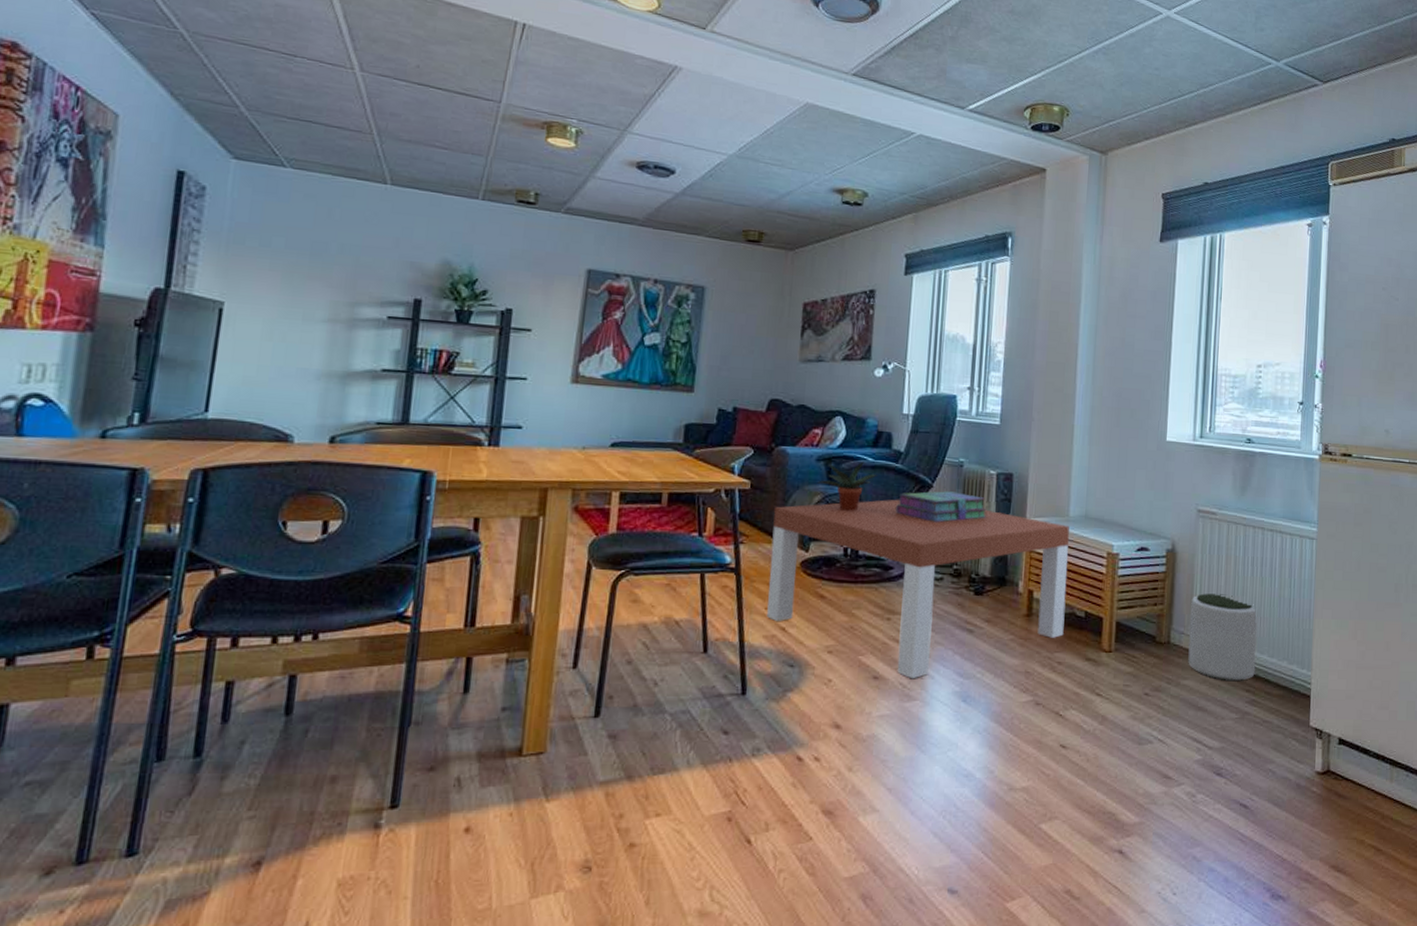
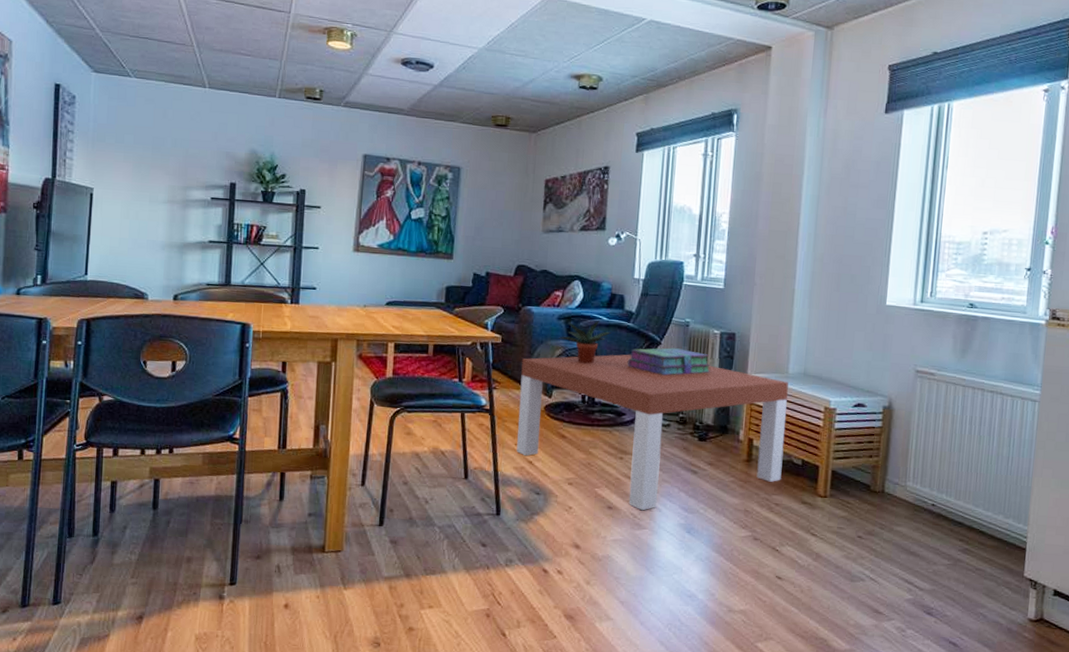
plant pot: present [1188,593,1258,681] -> none [901,448,975,531]

